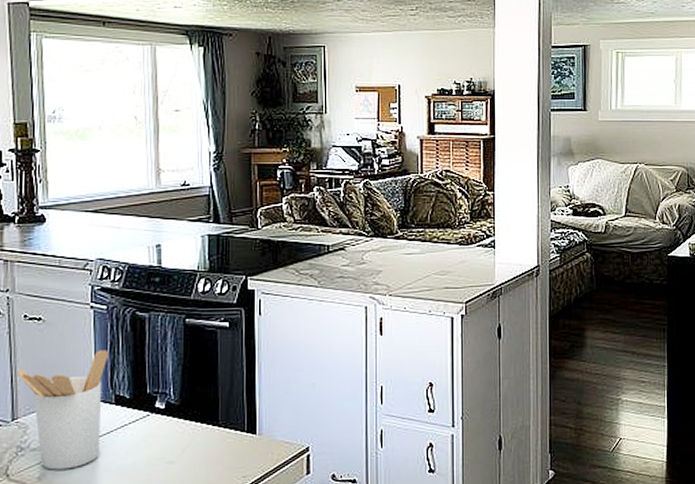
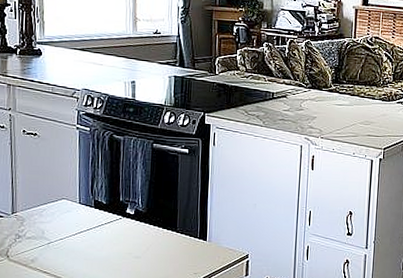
utensil holder: present [17,350,109,470] -> none [17,163,91,256]

